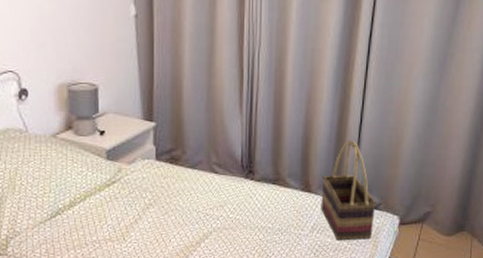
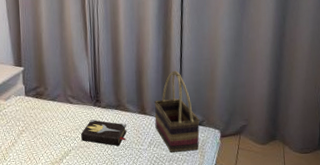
hardback book: none [226,194,286,229] -> present [81,119,127,146]

